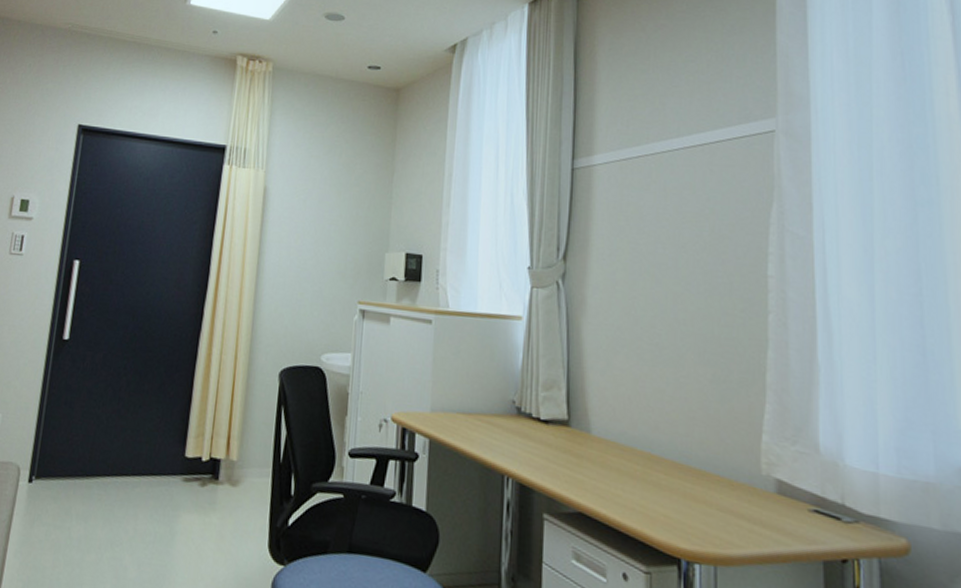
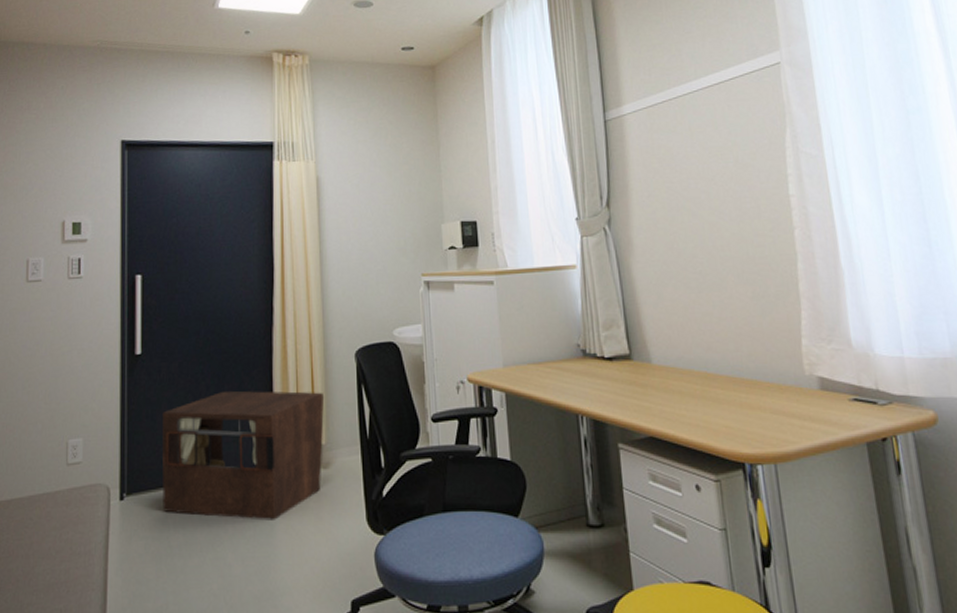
storage cabinet: none [68,389,243,530] -> present [163,390,325,521]

